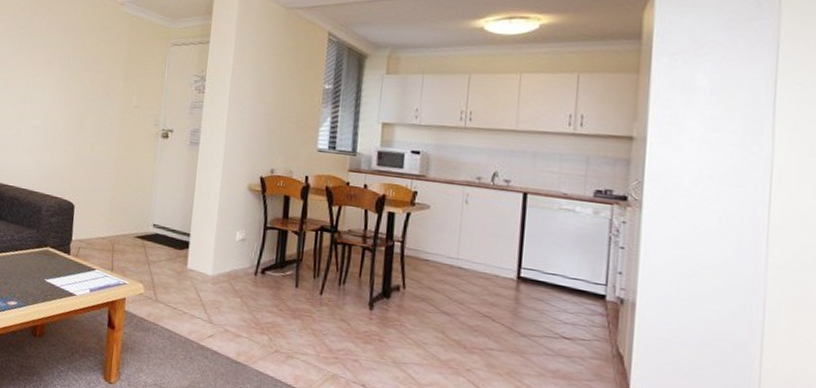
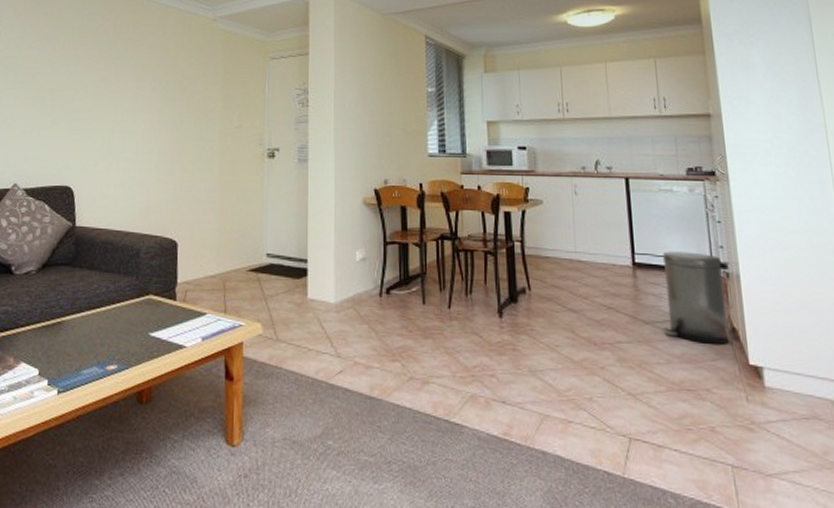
pedal bin: none [538,269,625,368] -> present [662,251,730,346]

